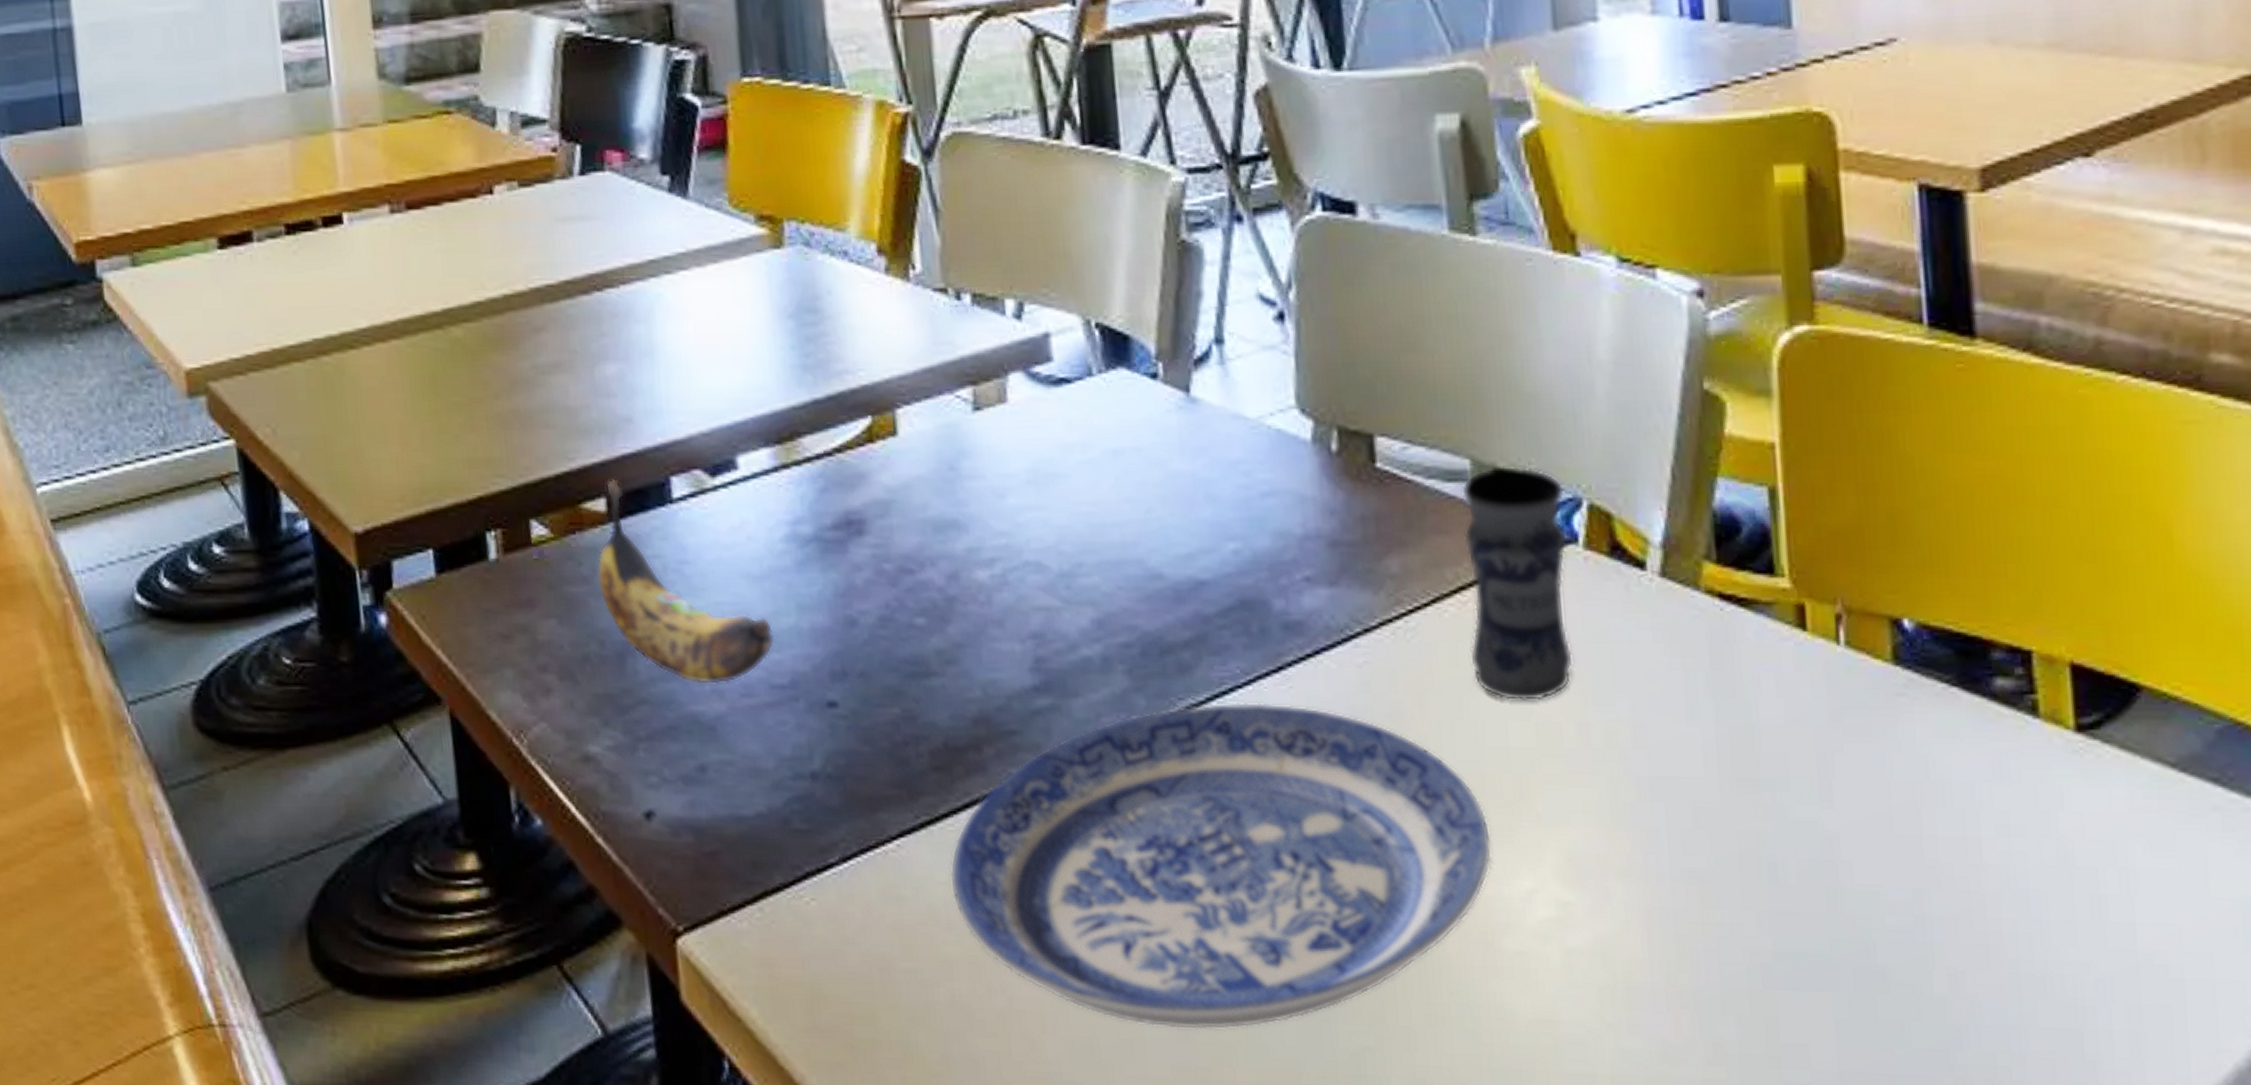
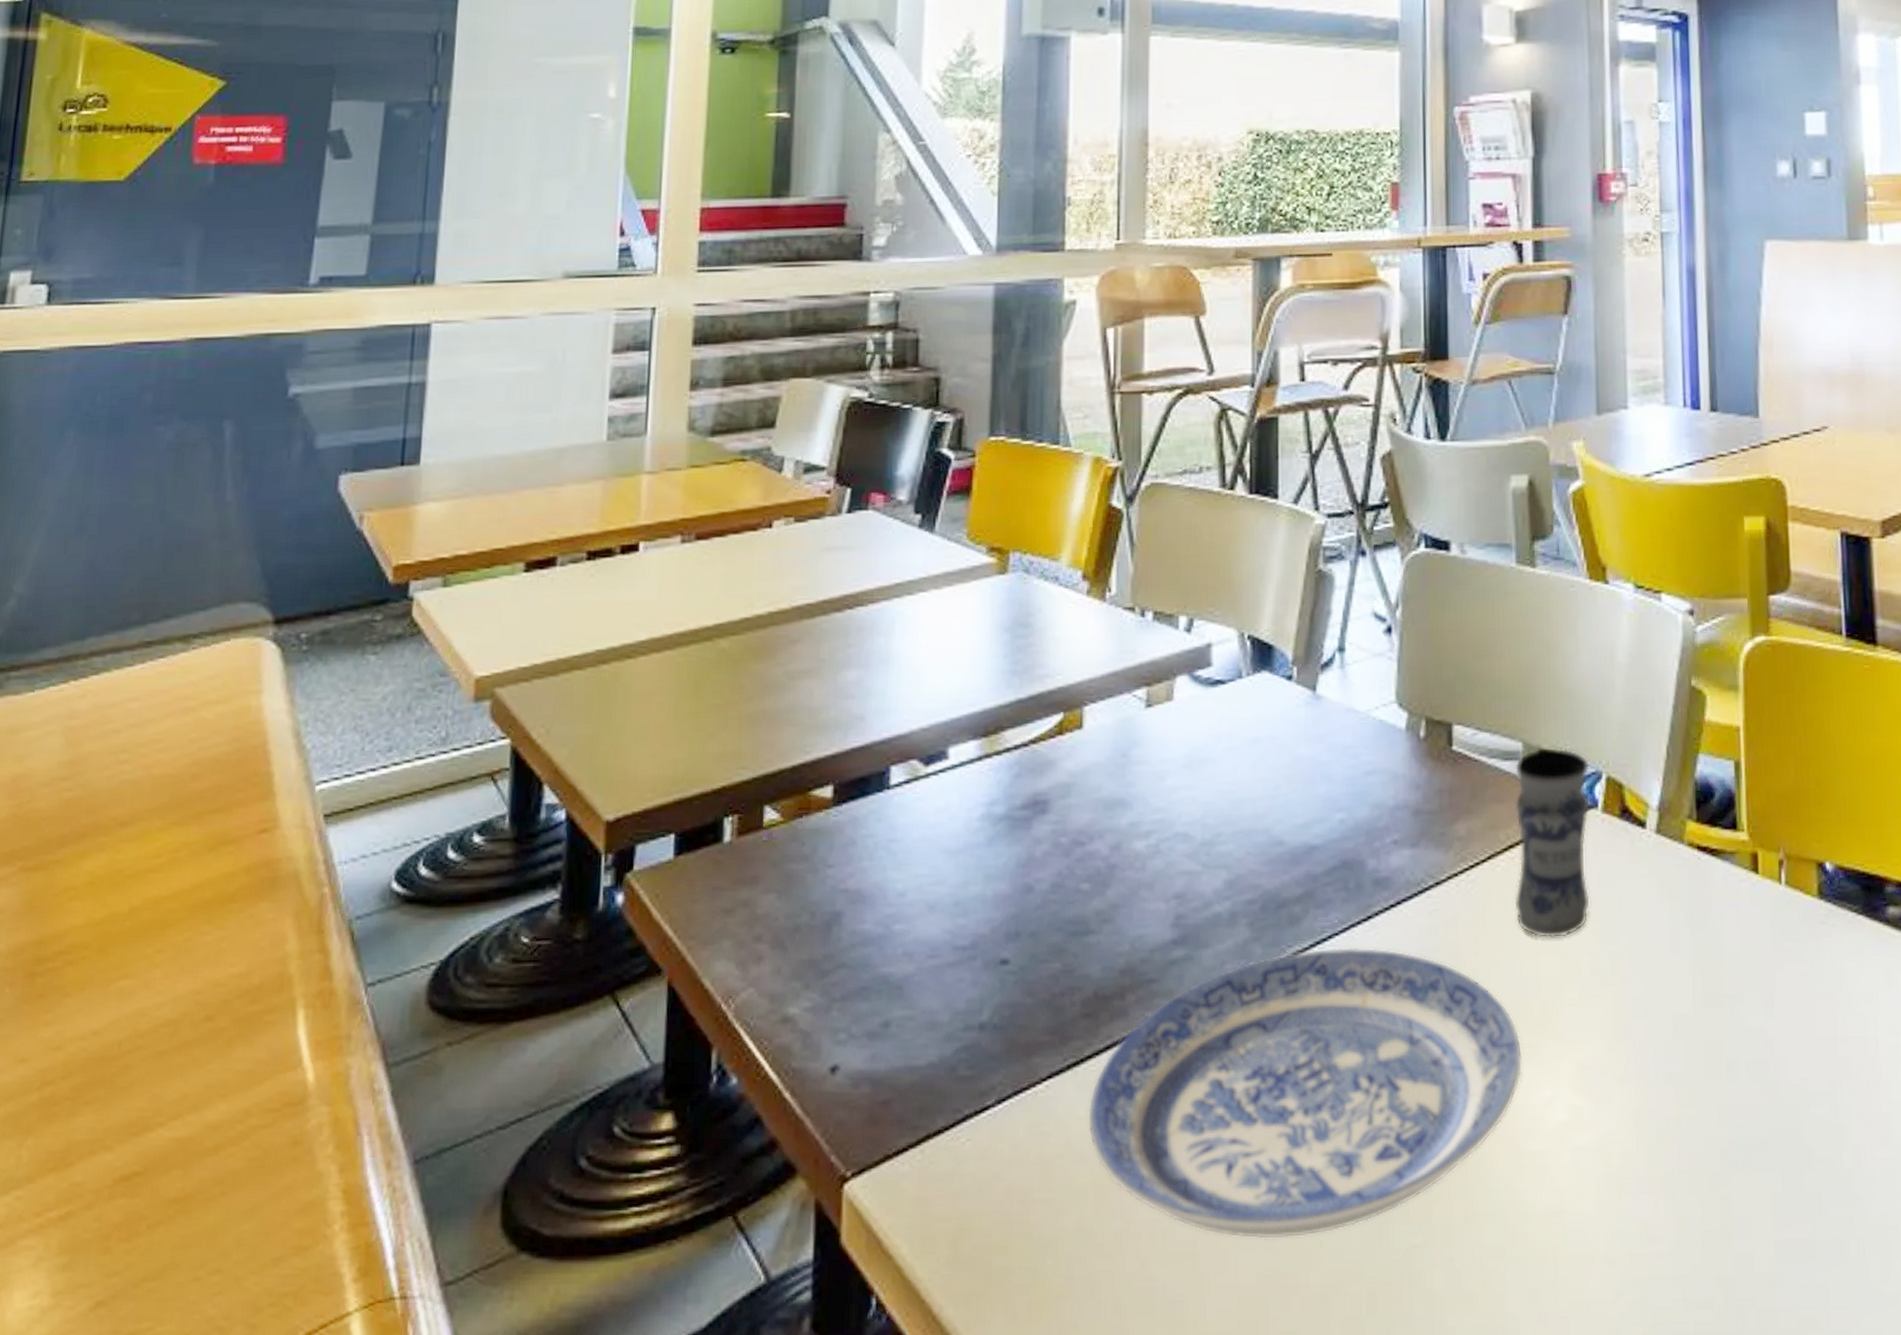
banana: present [596,478,775,684] -> none [816,769,962,948]

